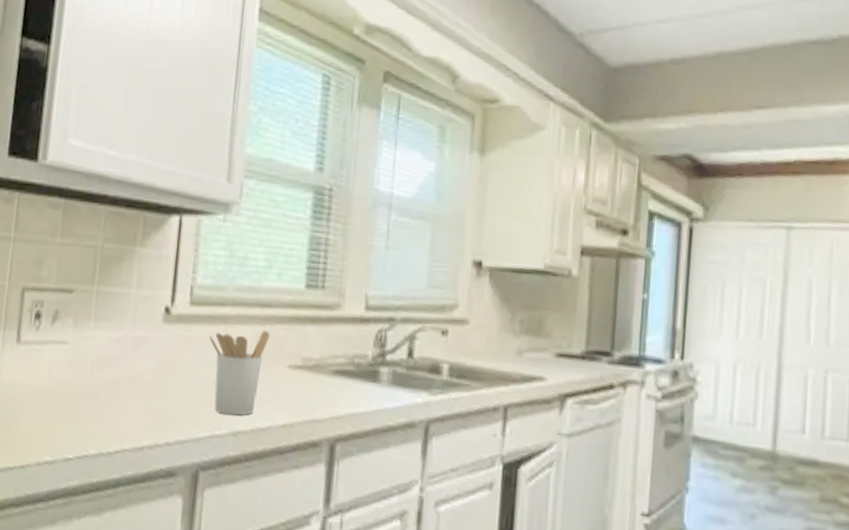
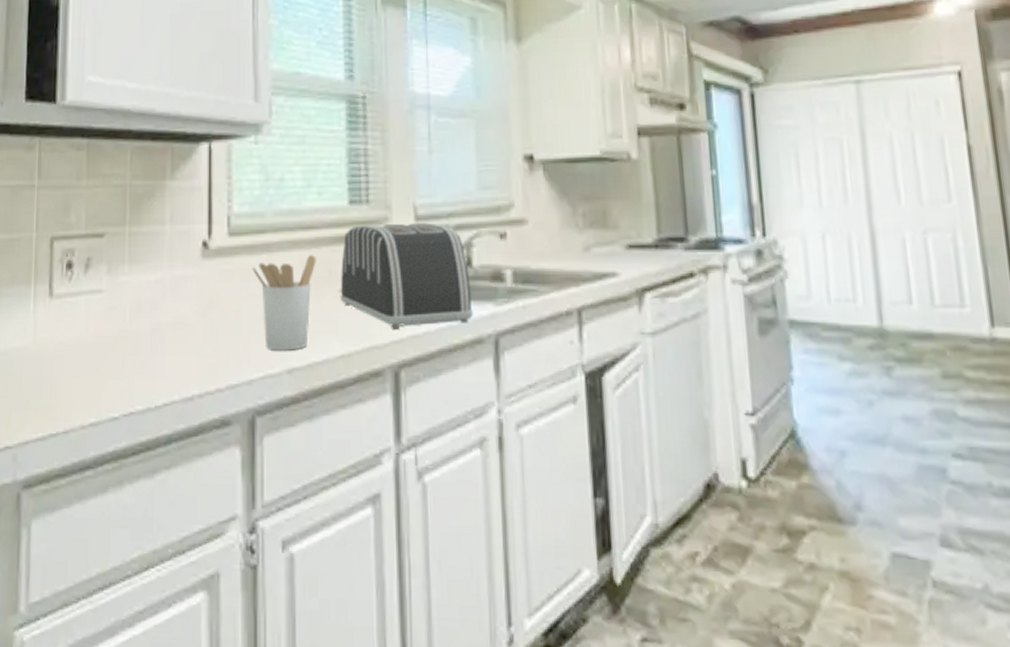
toaster: none [288,308,410,408] -> present [340,222,473,329]

